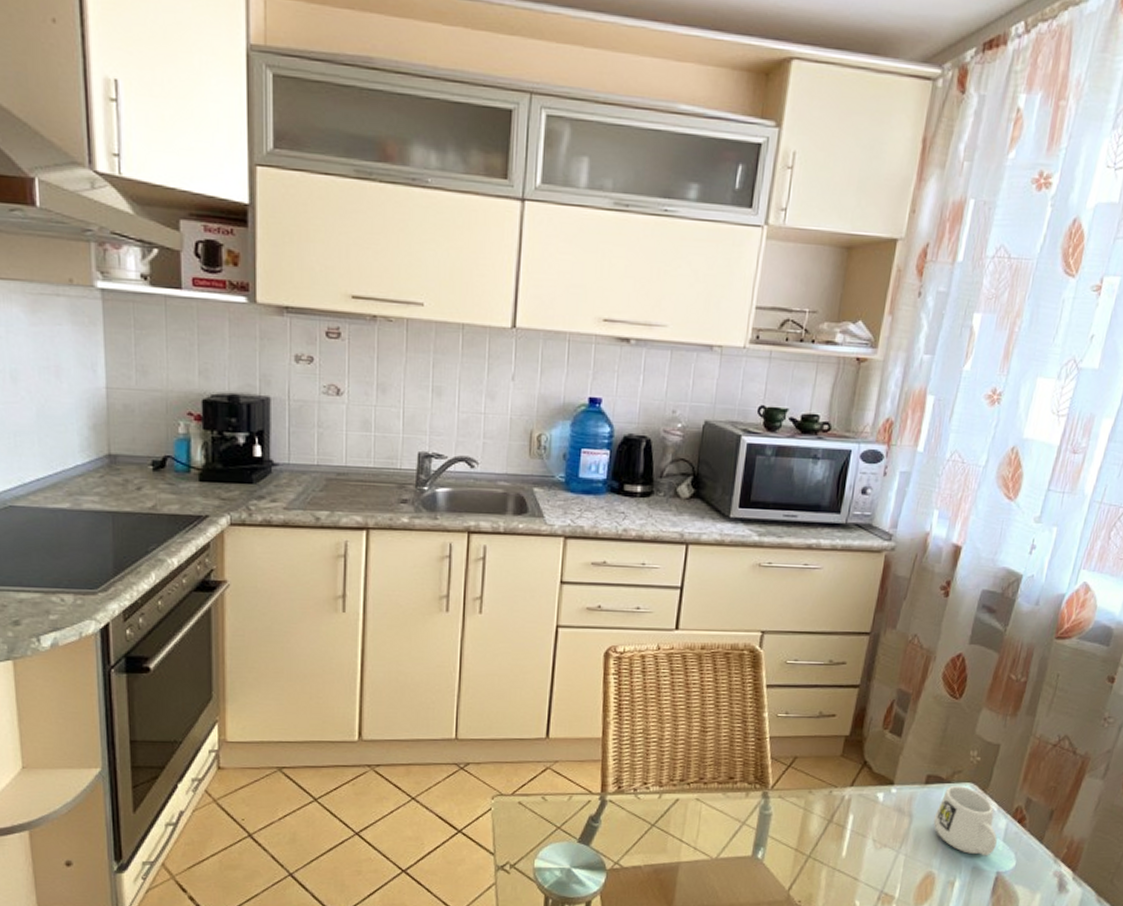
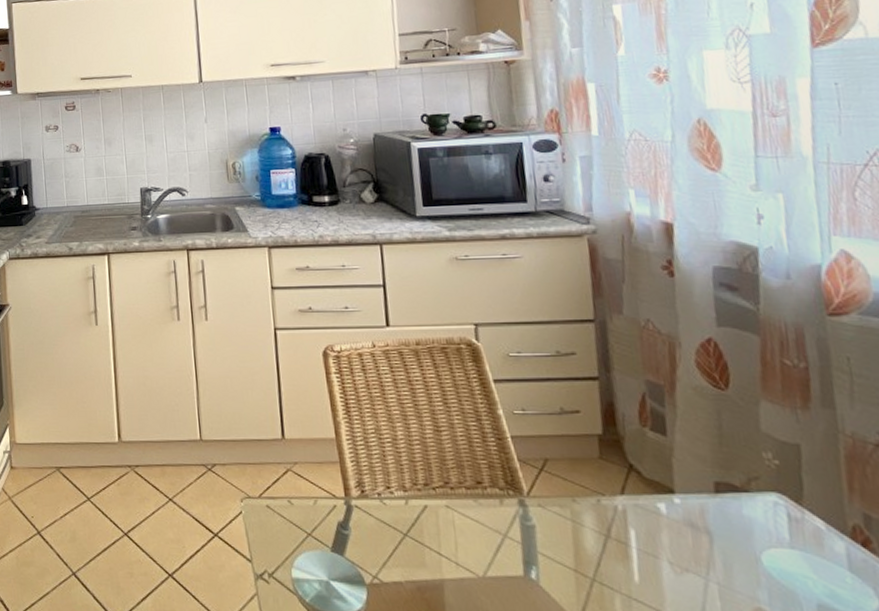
mug: present [933,785,998,856] -> none [740,495,842,591]

